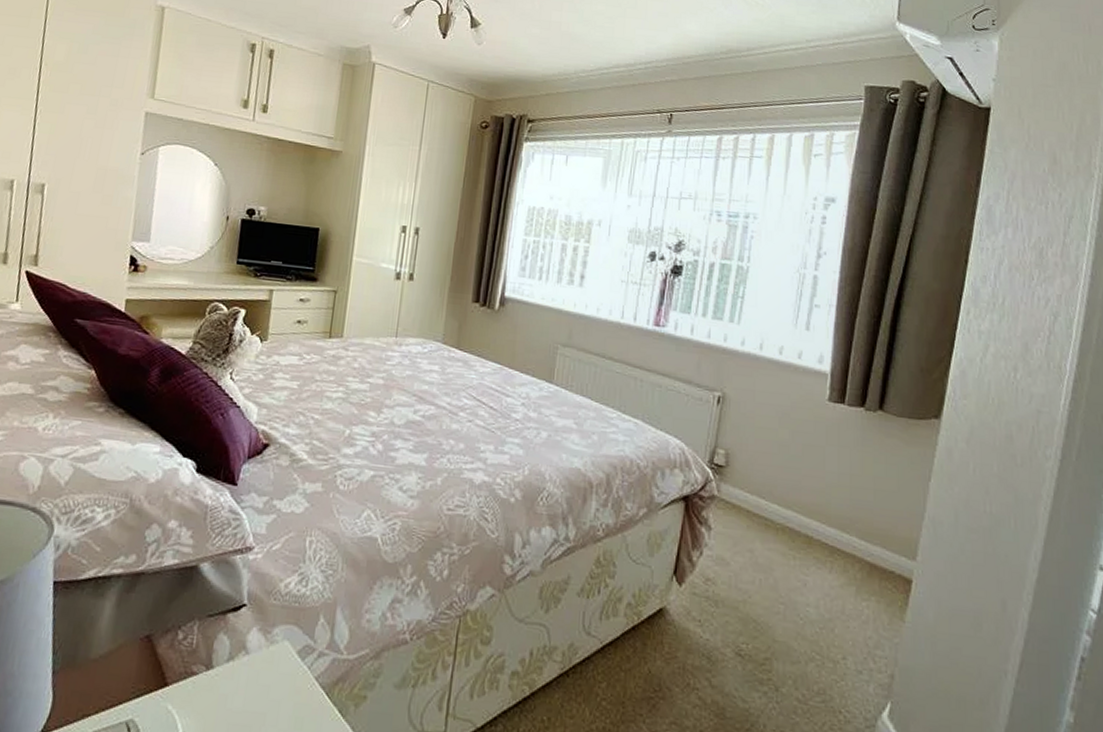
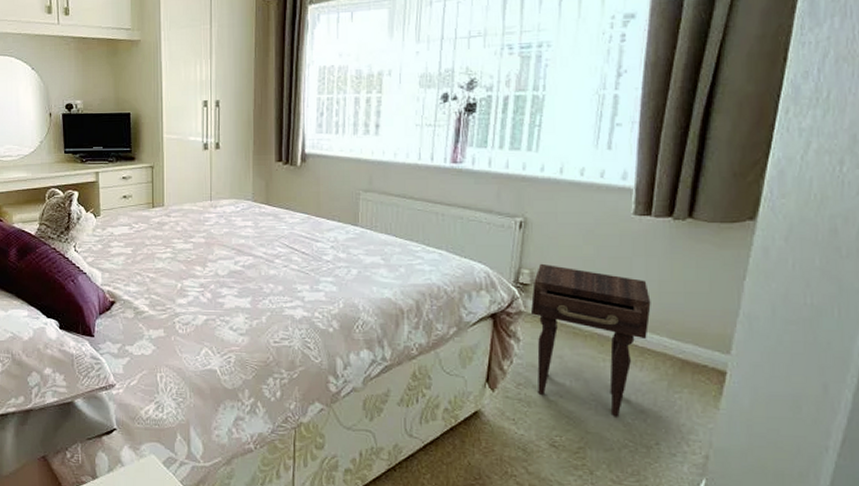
nightstand: none [723,444,842,625] -> present [530,263,651,417]

